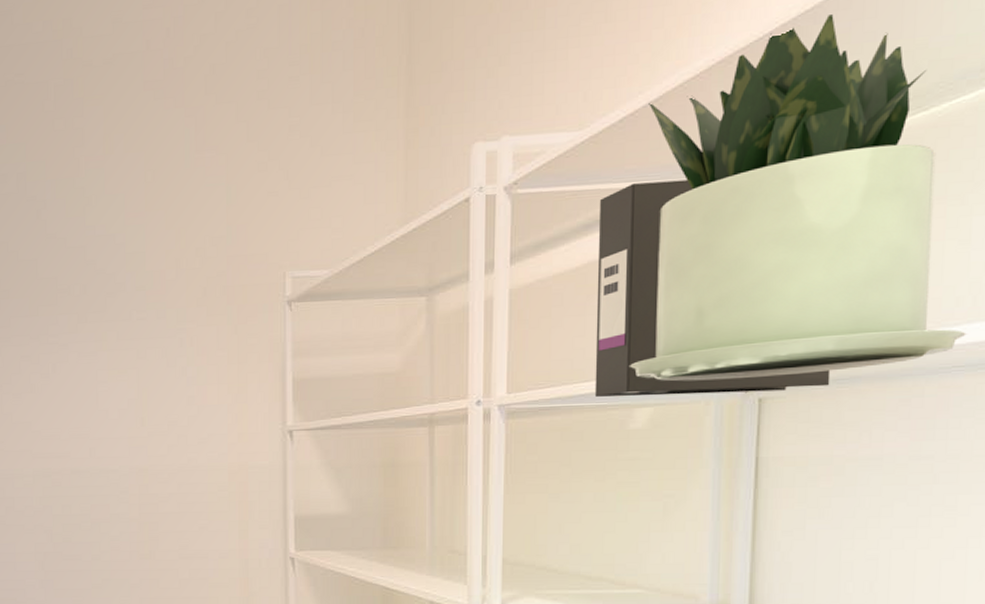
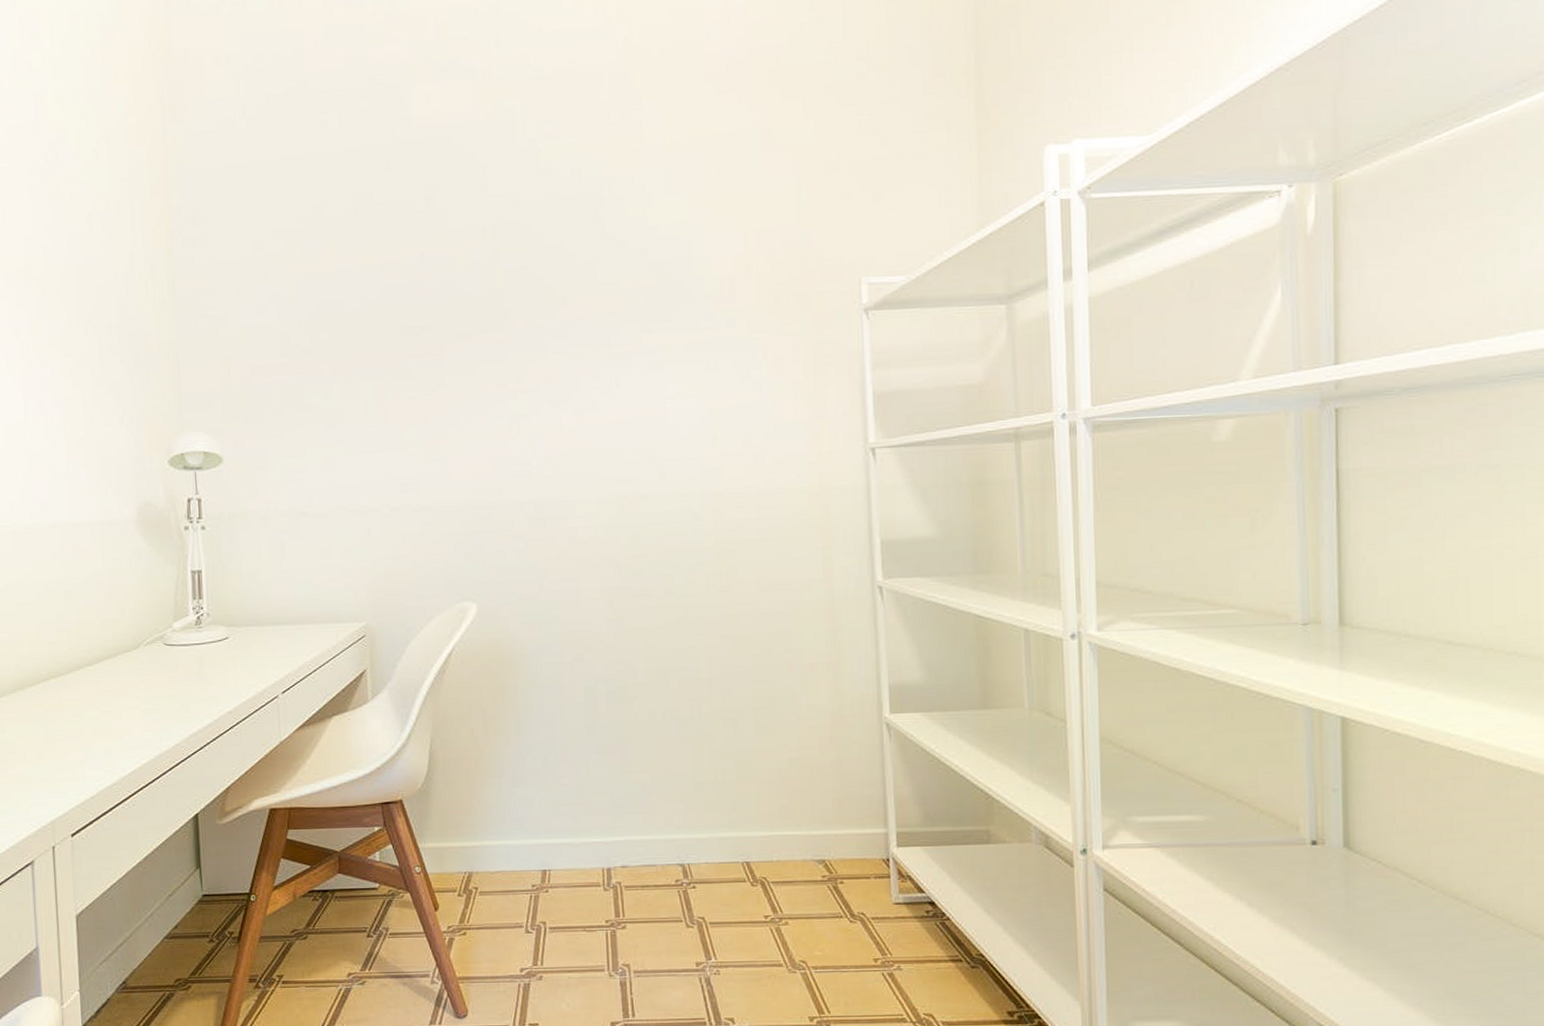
binder: present [594,179,831,397] -> none [1171,186,1401,409]
planter: present [628,15,966,382] -> none [1209,26,1522,392]

